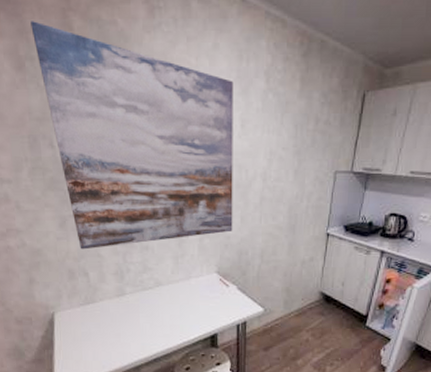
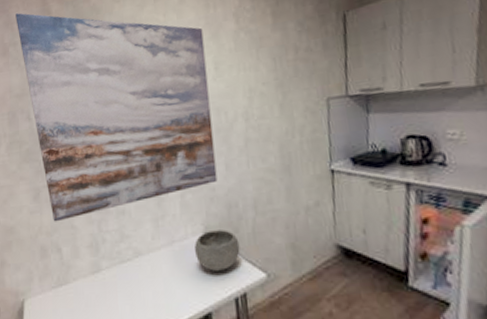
bowl: none [208,271,245,303] -> present [195,229,240,271]

